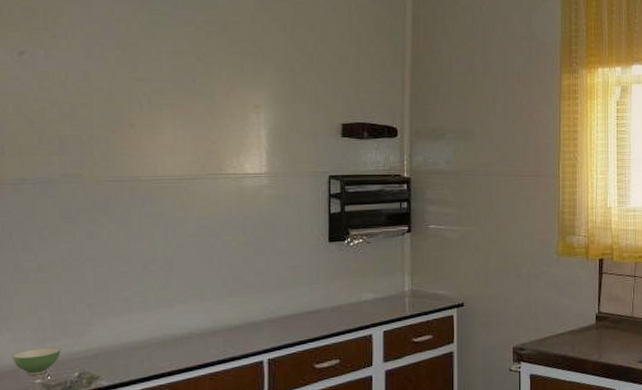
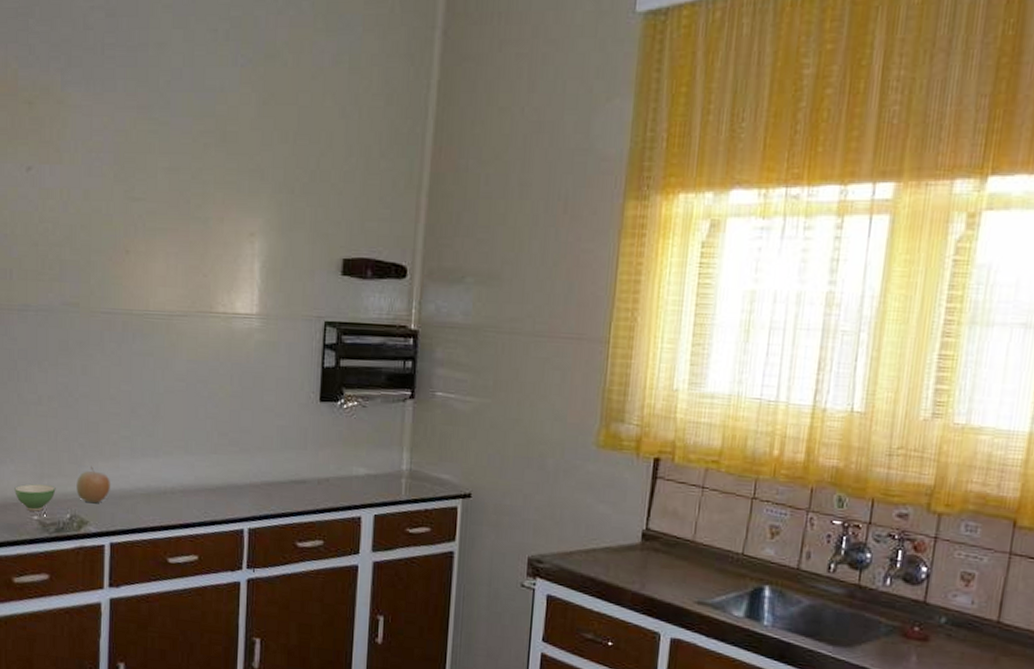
fruit: none [85,324,124,359] -> present [76,466,111,504]

